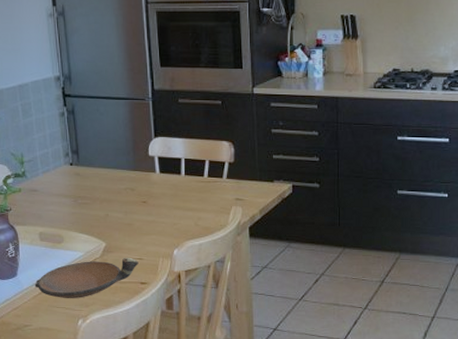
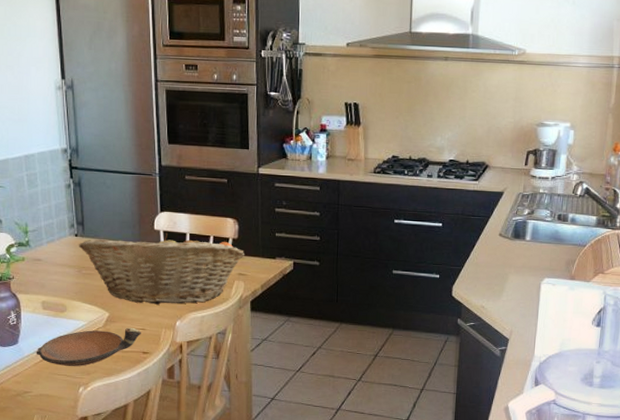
fruit basket: none [74,158,242,233] -> present [79,233,245,305]

